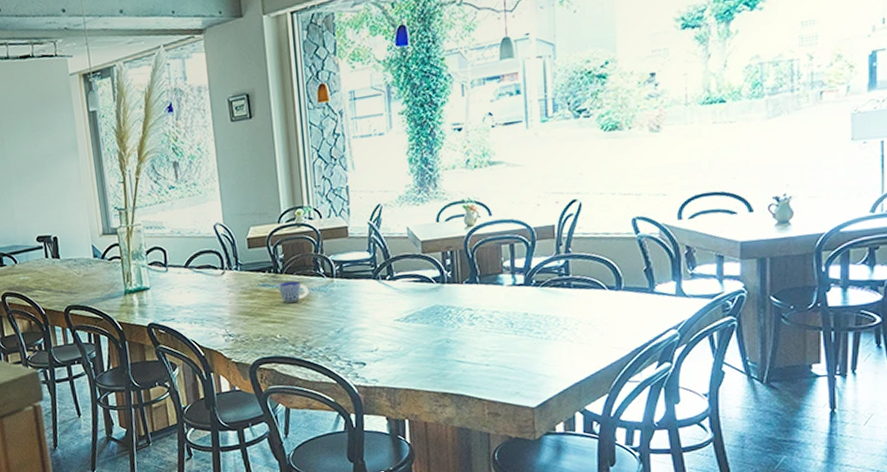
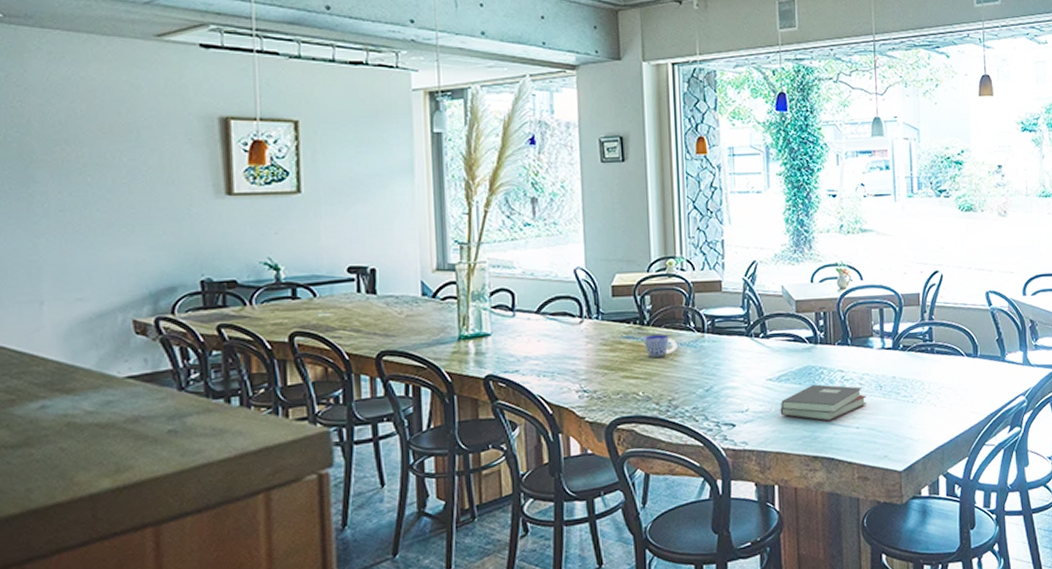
hardback book: none [408,323,497,359] -> present [780,384,867,421]

